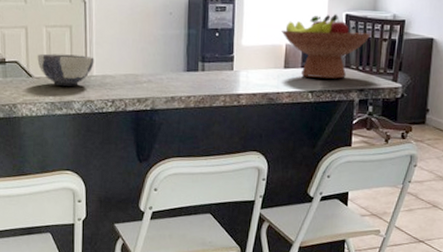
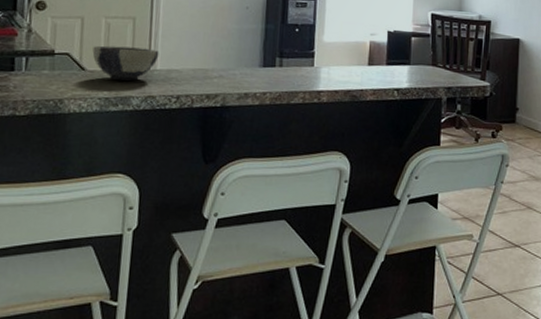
fruit bowl: present [281,14,371,79] -> none [365,13,458,77]

